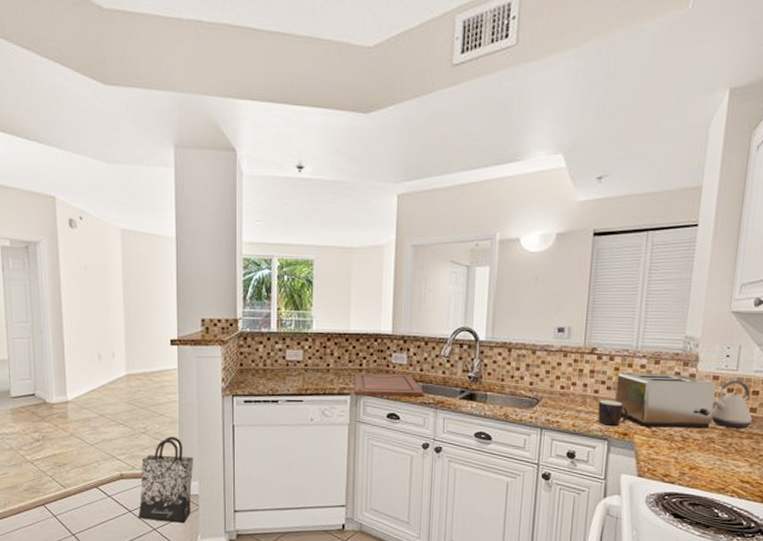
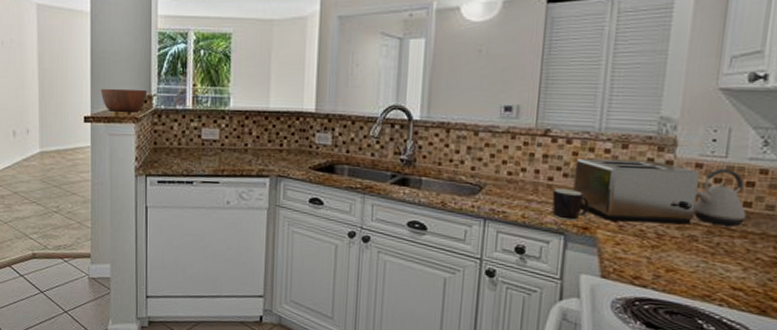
shopping bag: present [139,436,194,523] -> none [50,216,106,307]
bowl: none [186,312,234,335] -> present [100,88,148,112]
cutting board: present [354,373,423,398] -> none [274,154,350,182]

